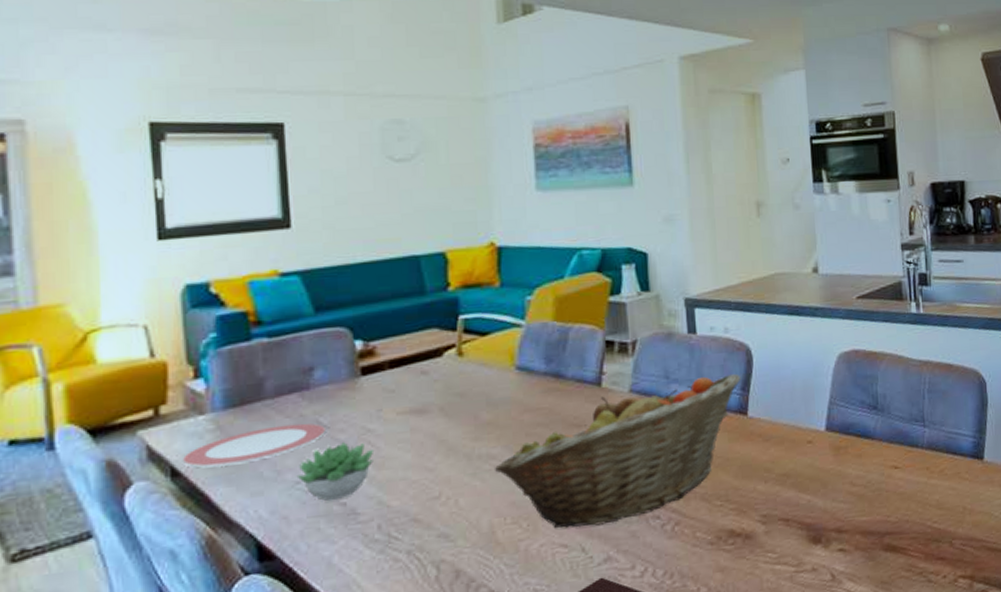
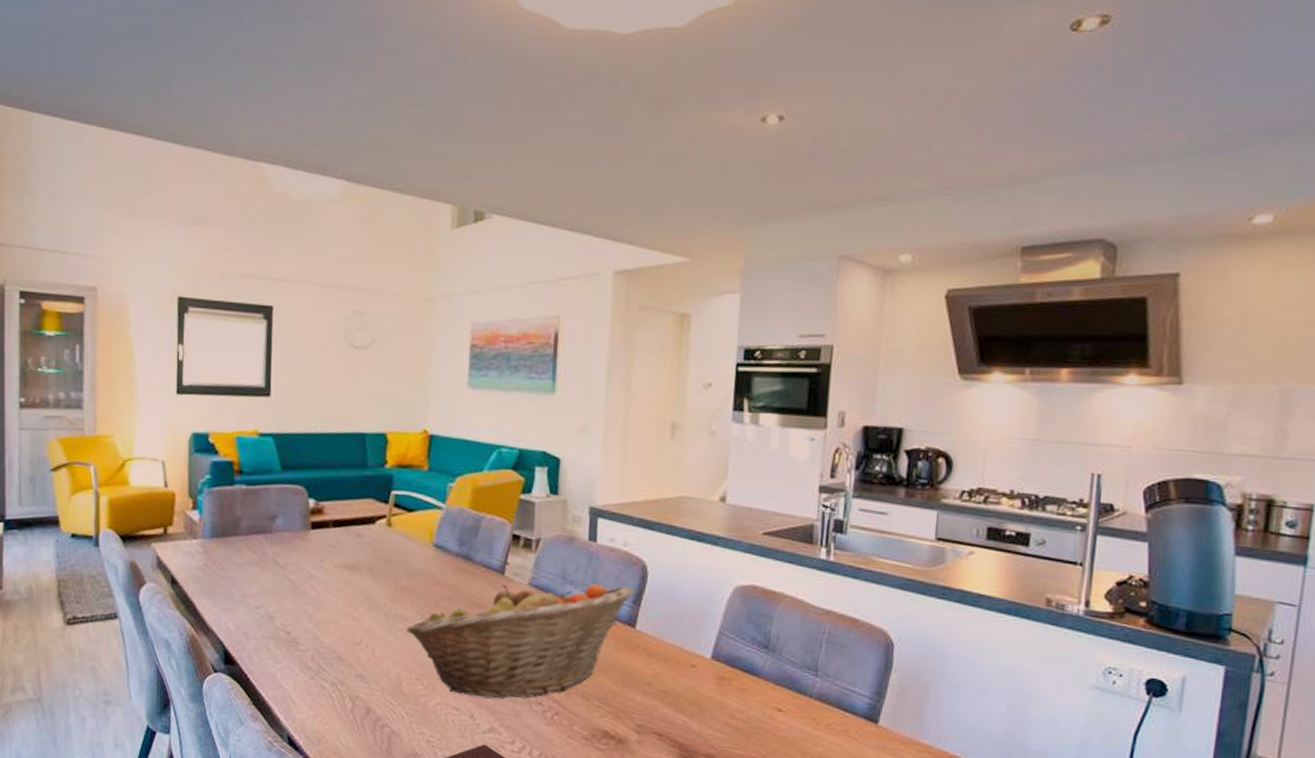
plate: present [182,423,327,468] -> none [179,558,282,584]
succulent plant: present [296,442,375,501] -> none [256,582,315,628]

